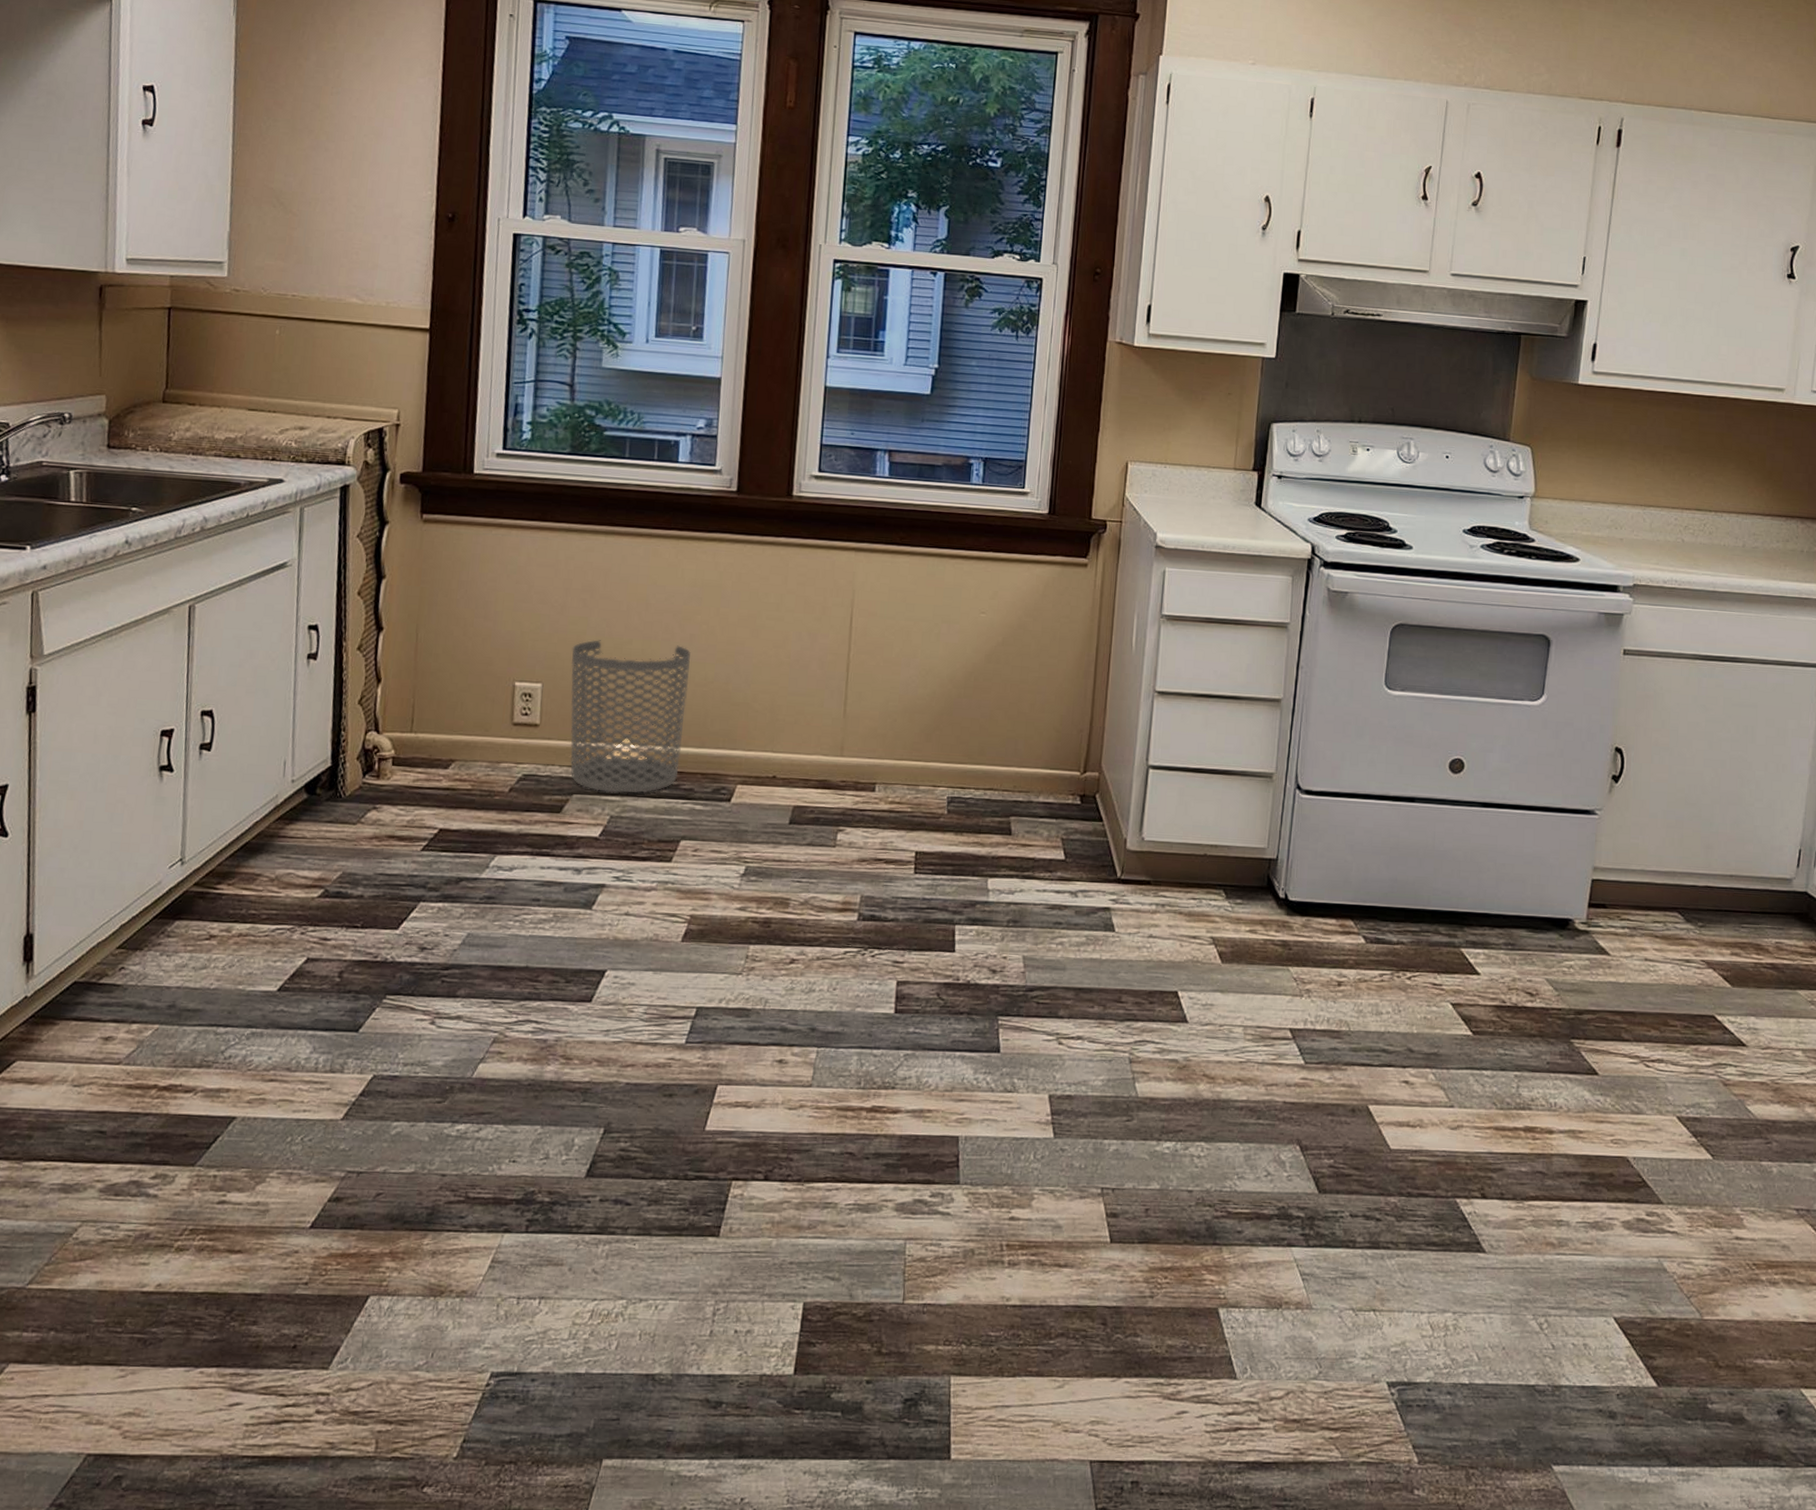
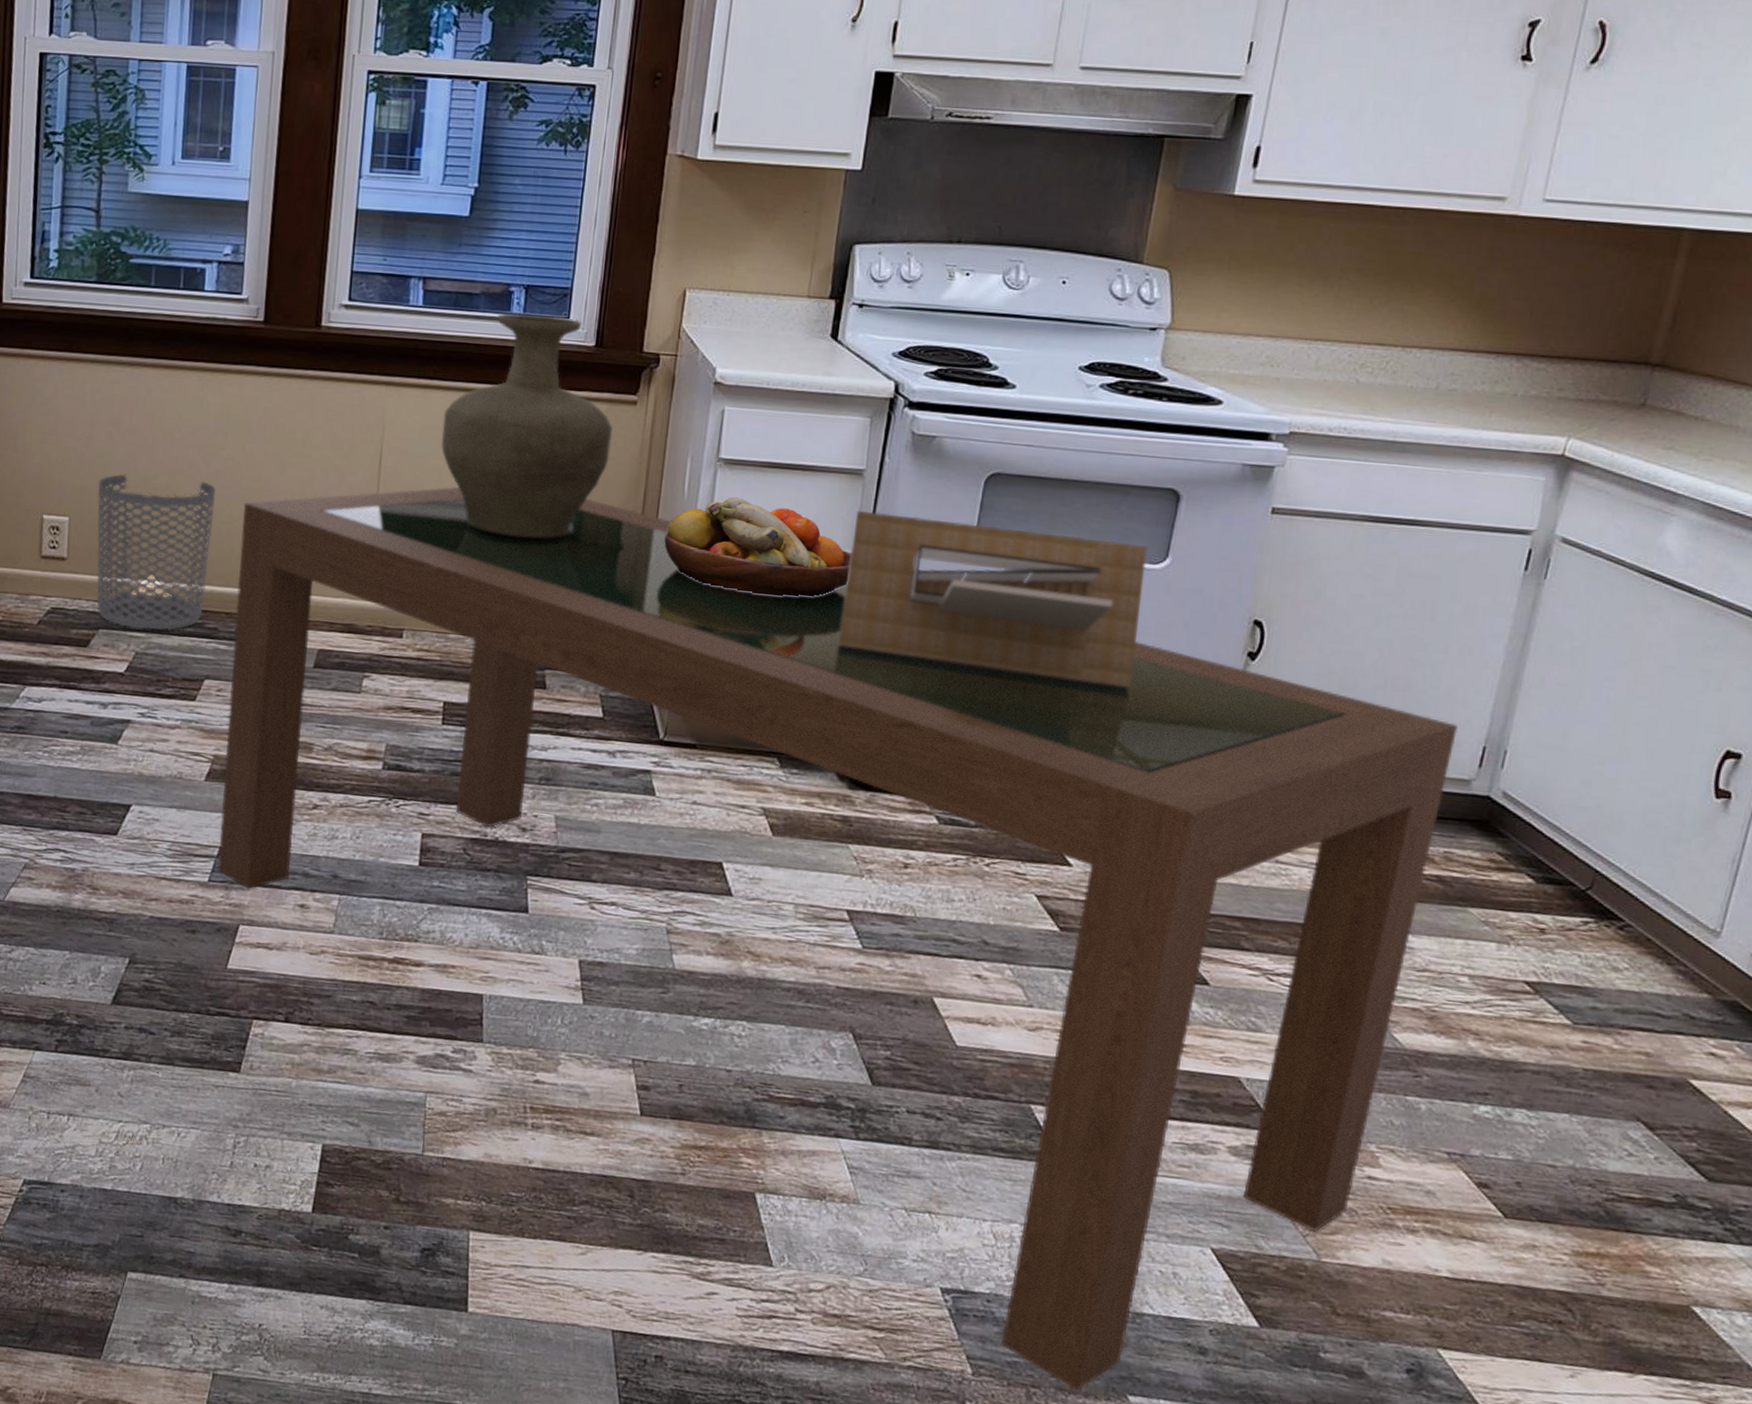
dining table: none [694,646,1779,1467] -> present [217,487,1458,1391]
vase: none [908,483,1067,692] -> present [440,313,613,538]
fruit bowl: none [1115,650,1281,740] -> present [664,497,852,597]
architectural model: none [1272,659,1527,813] -> present [837,510,1148,690]

